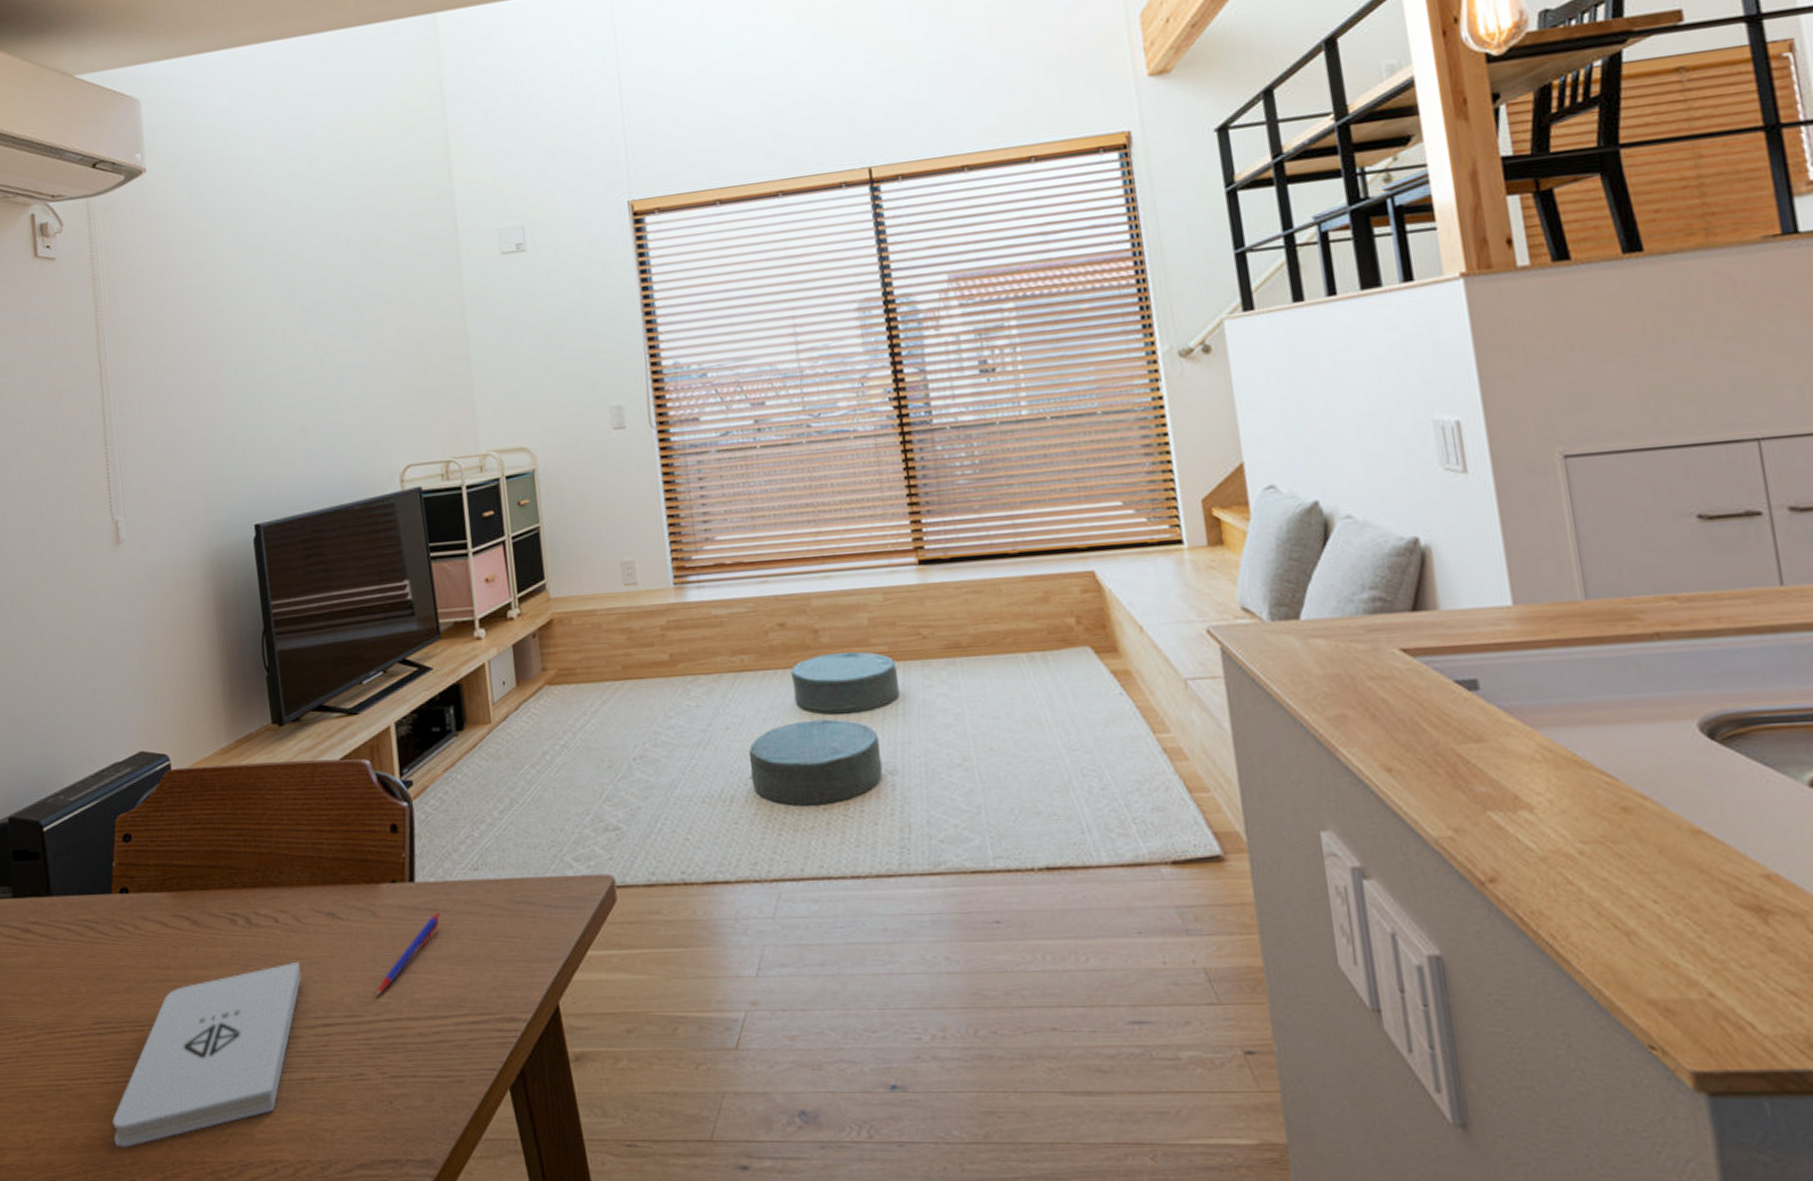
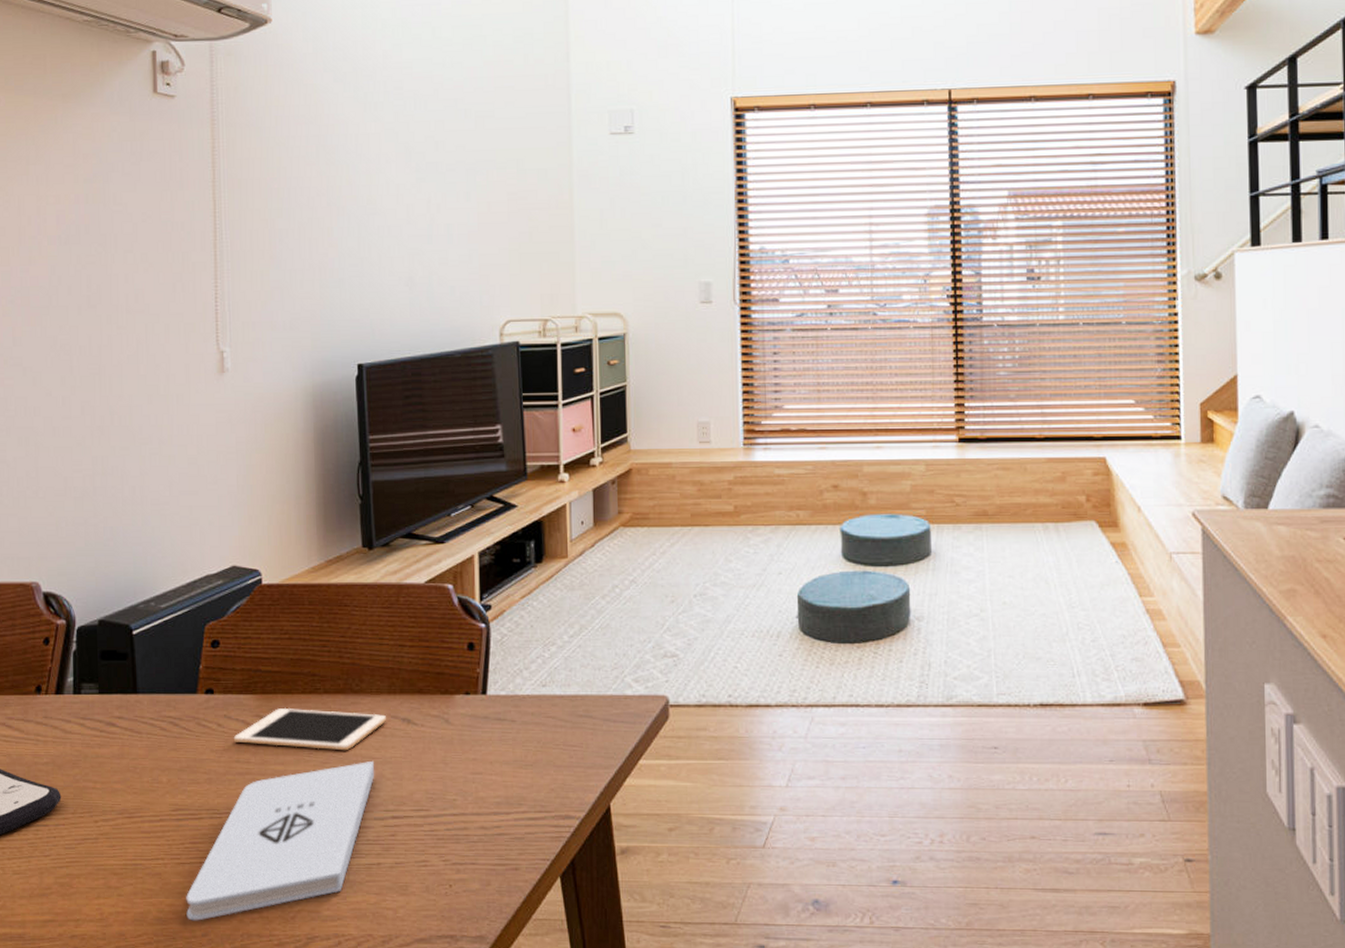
cell phone: none [151,905,309,952] -> present [233,707,386,751]
pen: present [376,912,441,995] -> none [444,722,509,792]

